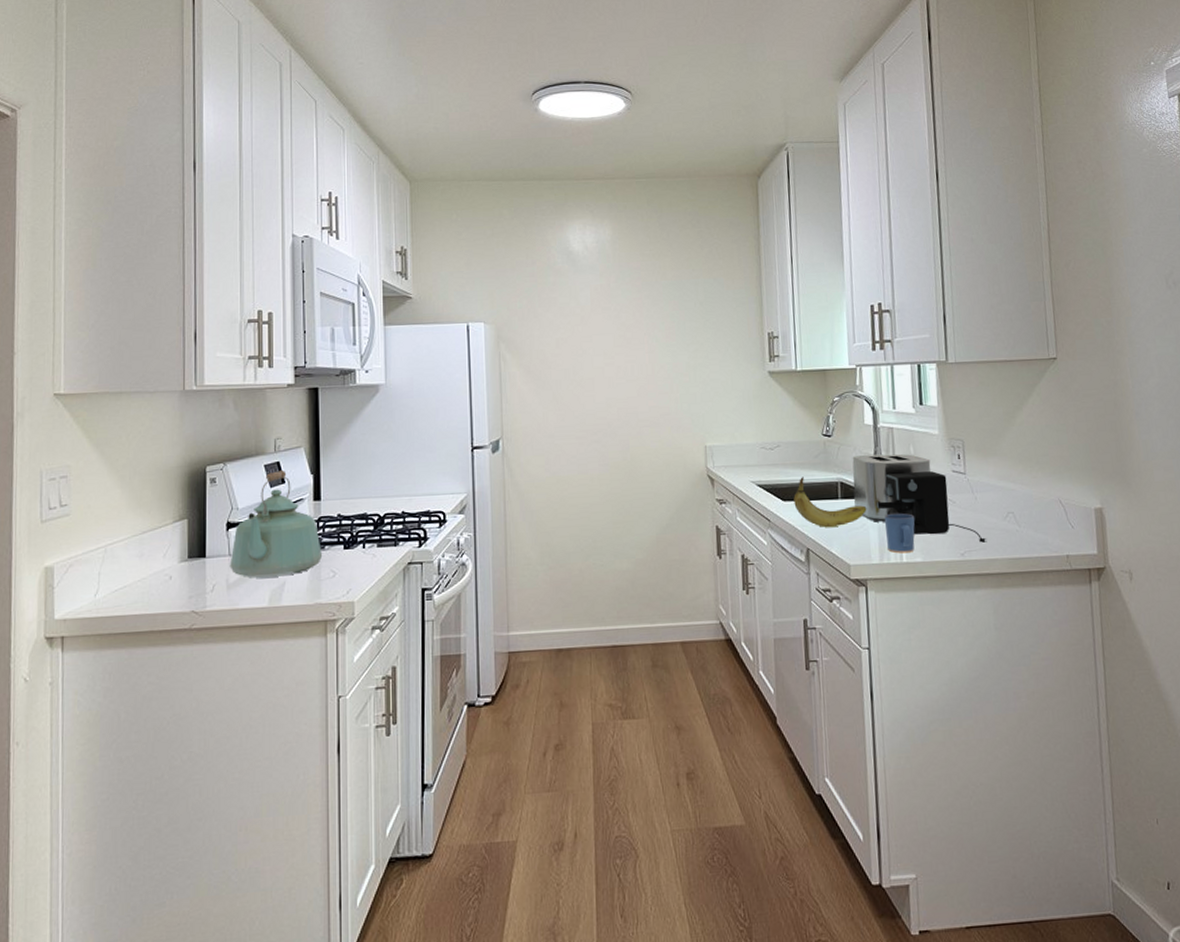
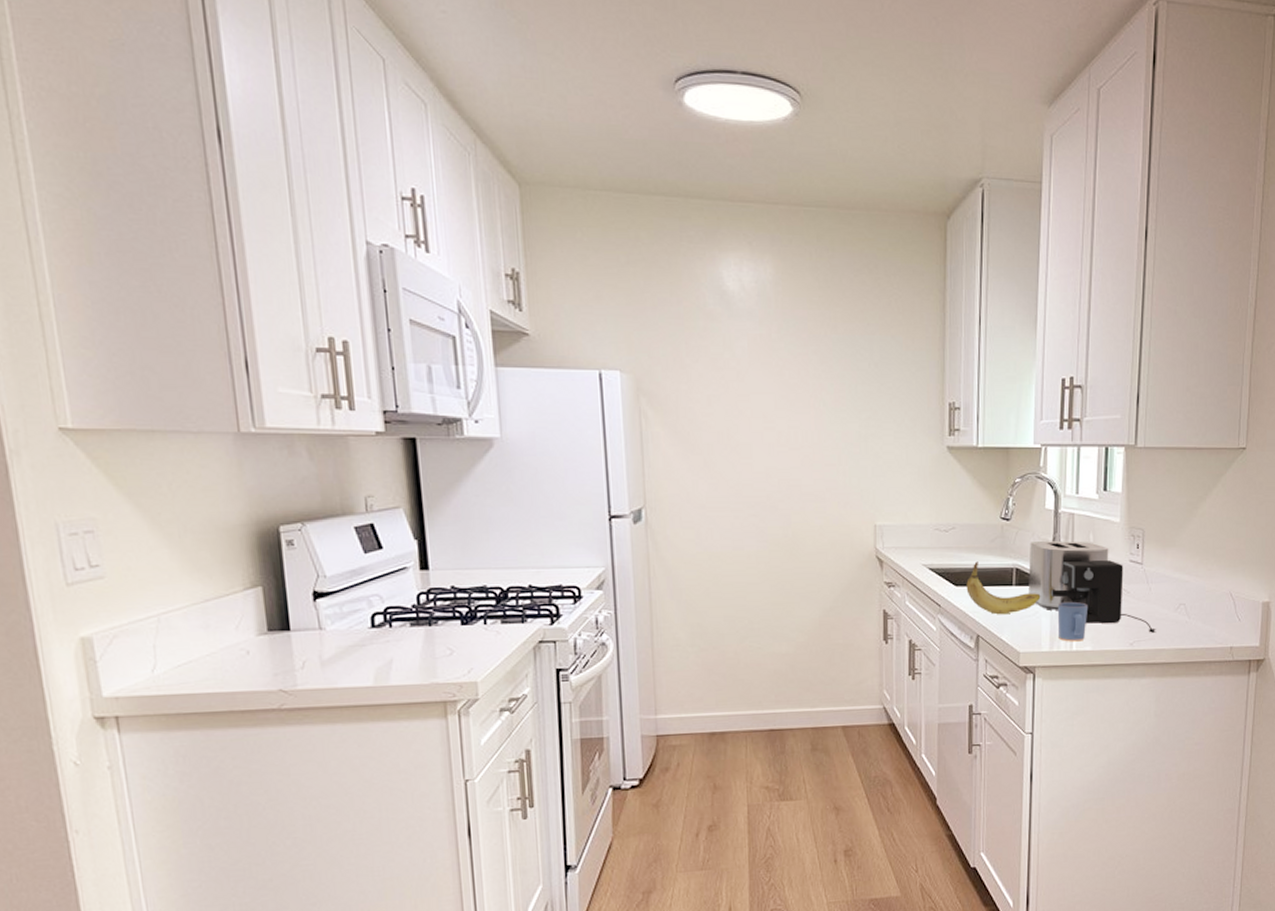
kettle: present [230,469,323,578] -> none [321,533,436,655]

